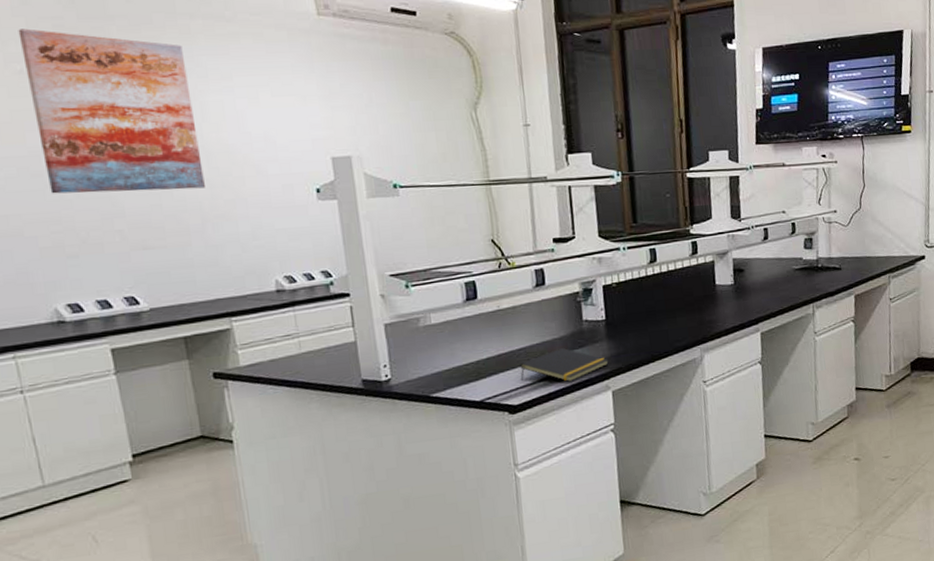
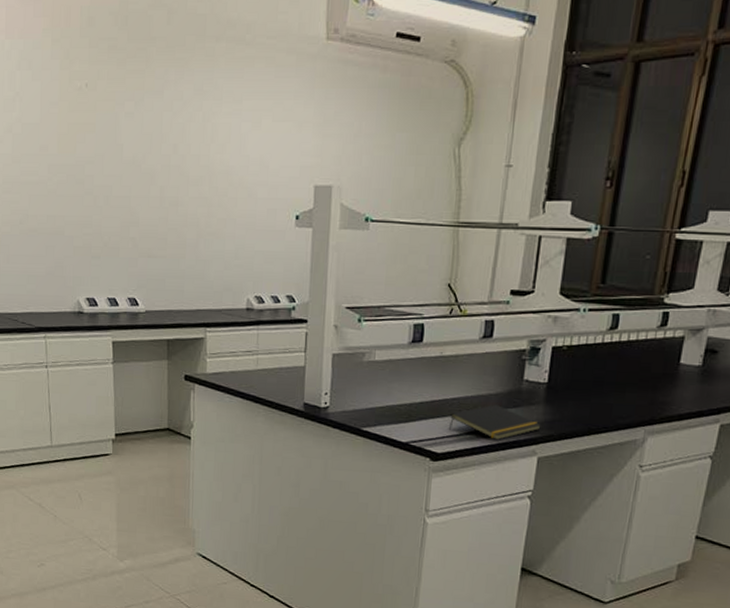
wall art: present [18,28,205,194] -> none [82,48,206,206]

